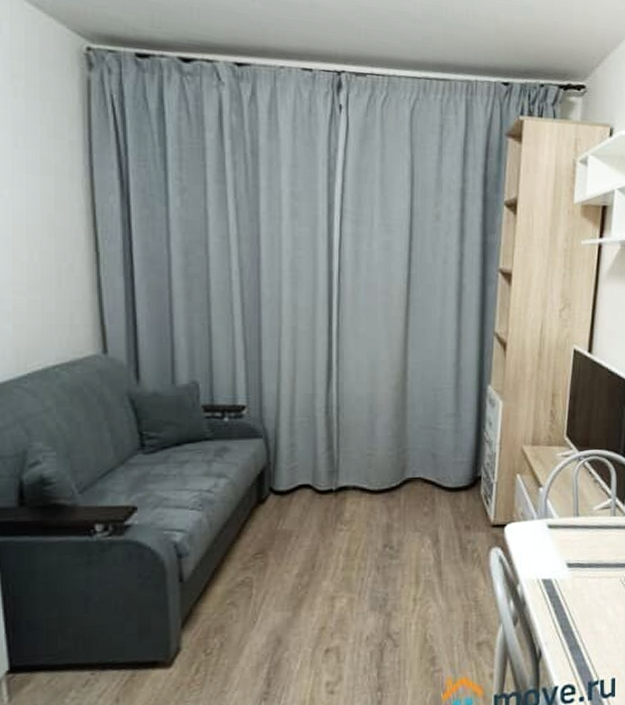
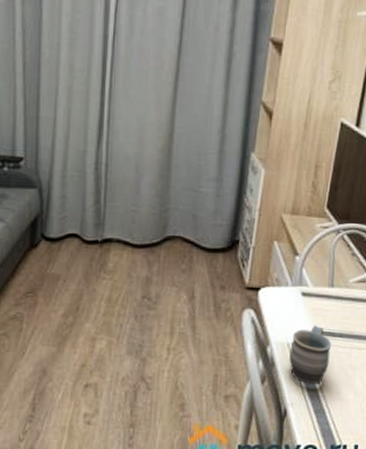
mug: none [540,558,582,622] -> present [289,325,332,385]

